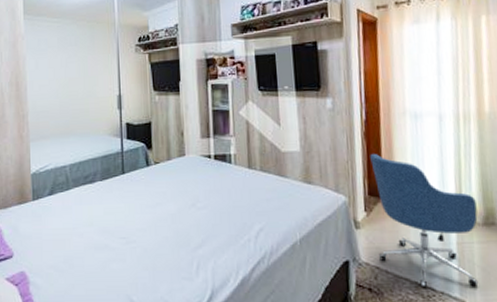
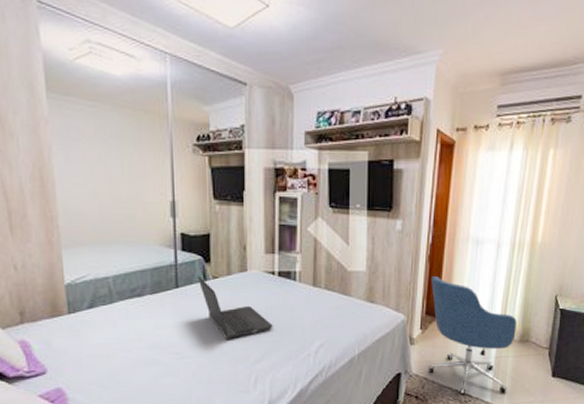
laptop computer: none [141,162,212,223] -> present [197,276,273,339]

